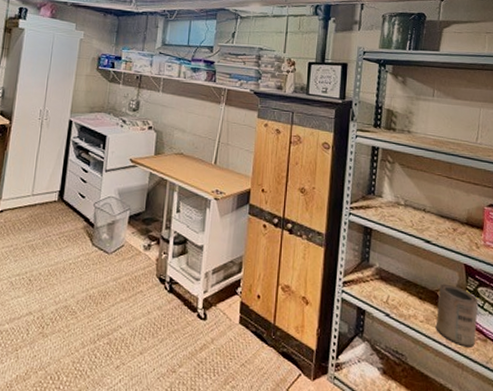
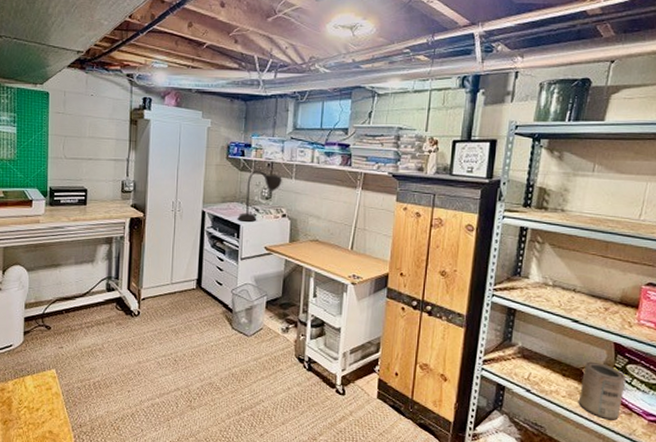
desk lamp: none [104,82,150,133] -> present [237,171,282,222]

